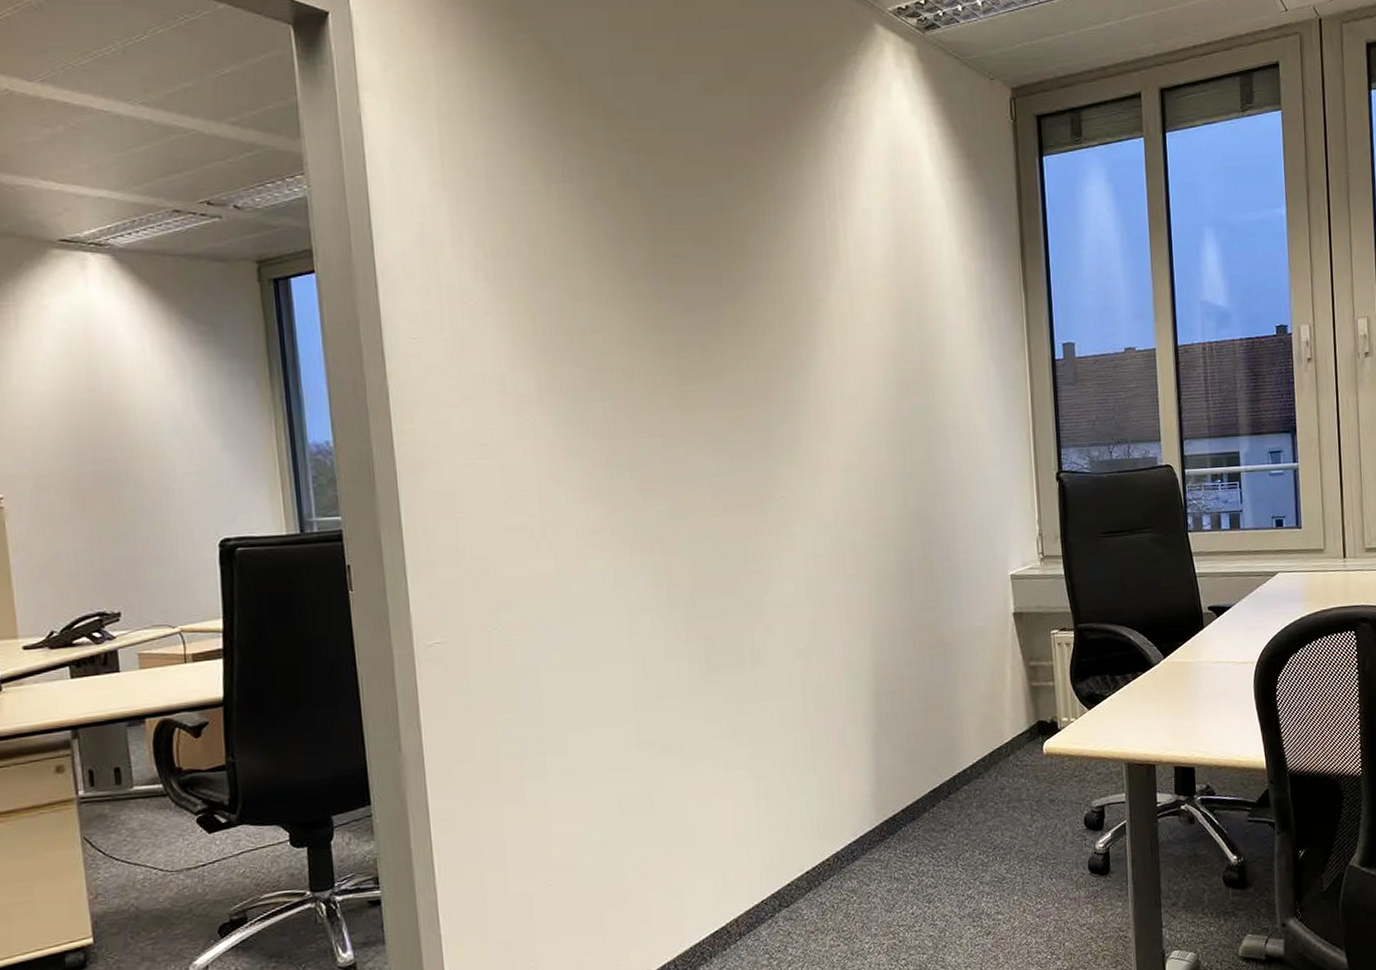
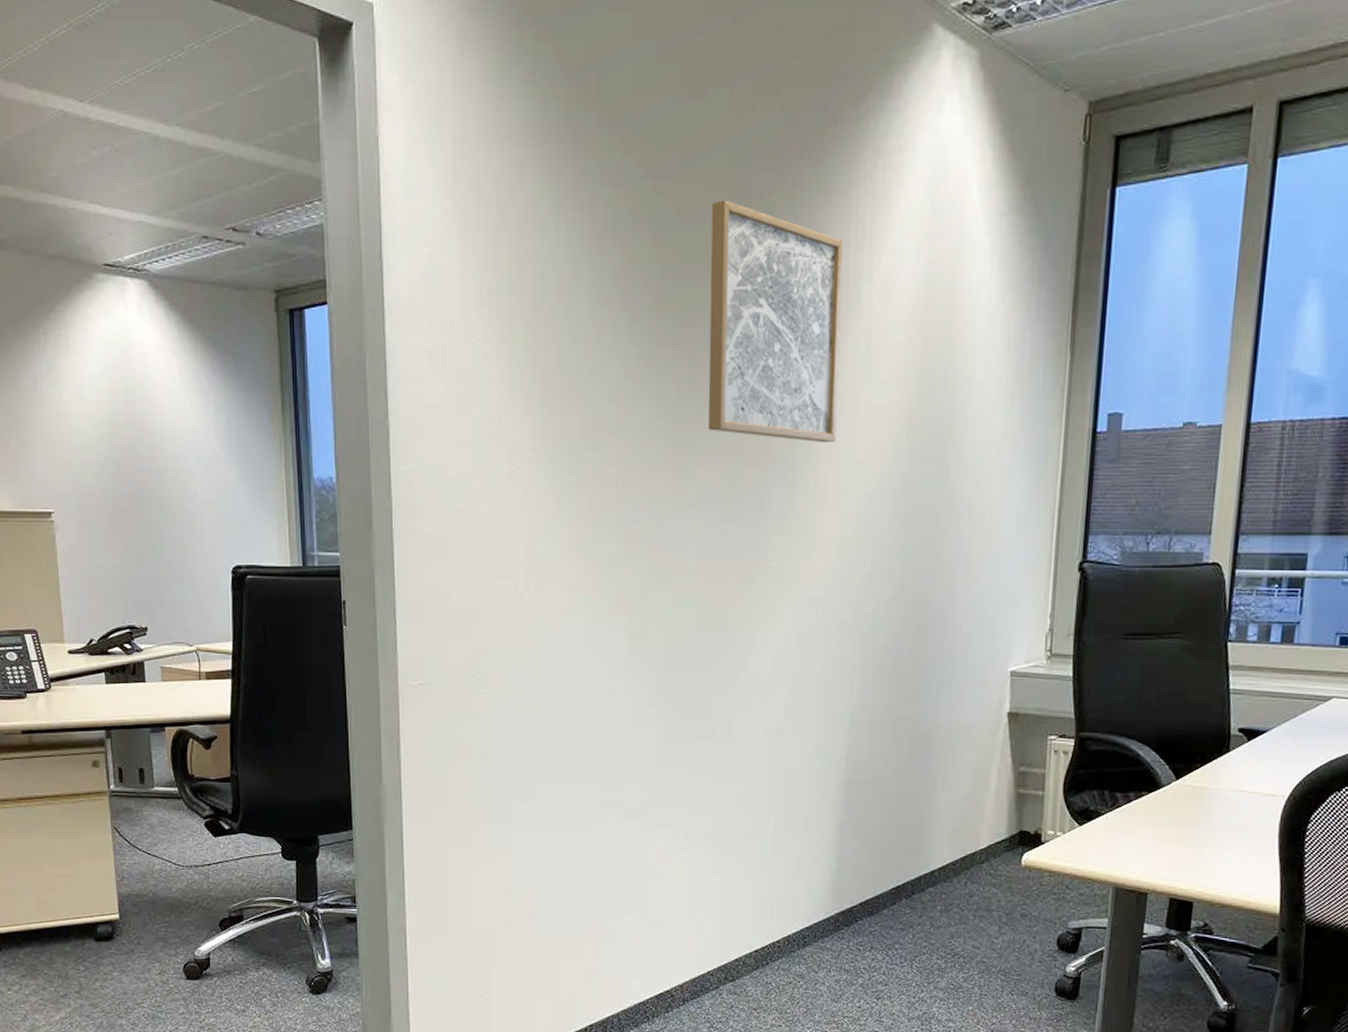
wall art: none [694,170,830,382] -> present [708,200,844,443]

